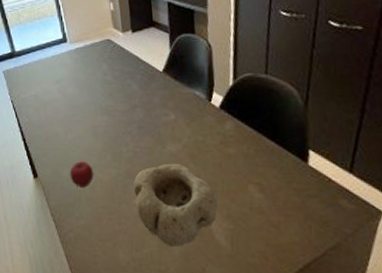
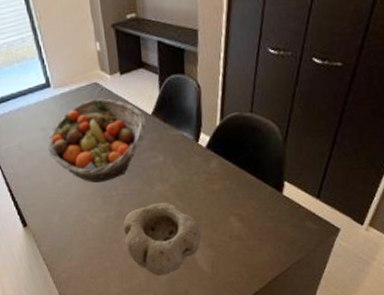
fruit basket: none [62,54,158,137] -> present [48,98,147,183]
apple: present [69,161,94,188] -> none [59,207,84,232]

